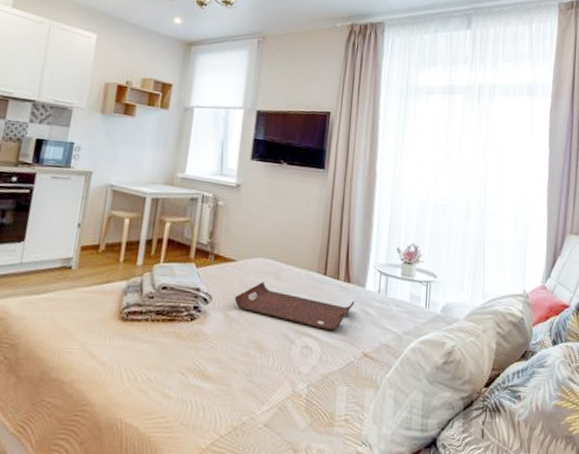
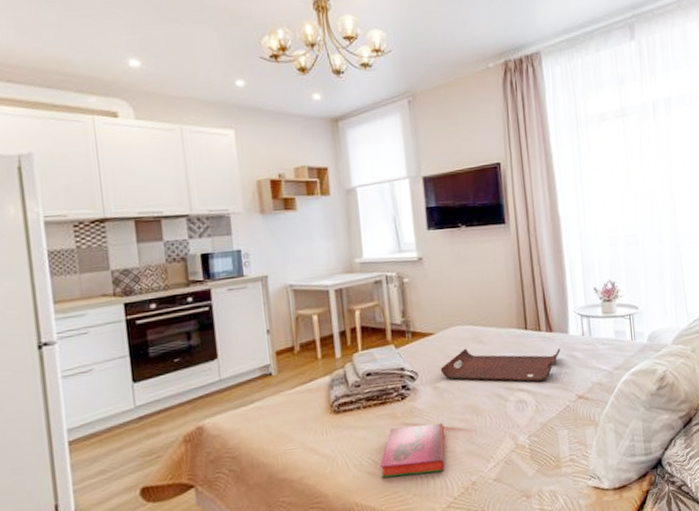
hardback book: none [152,347,227,404] -> present [380,423,445,478]

